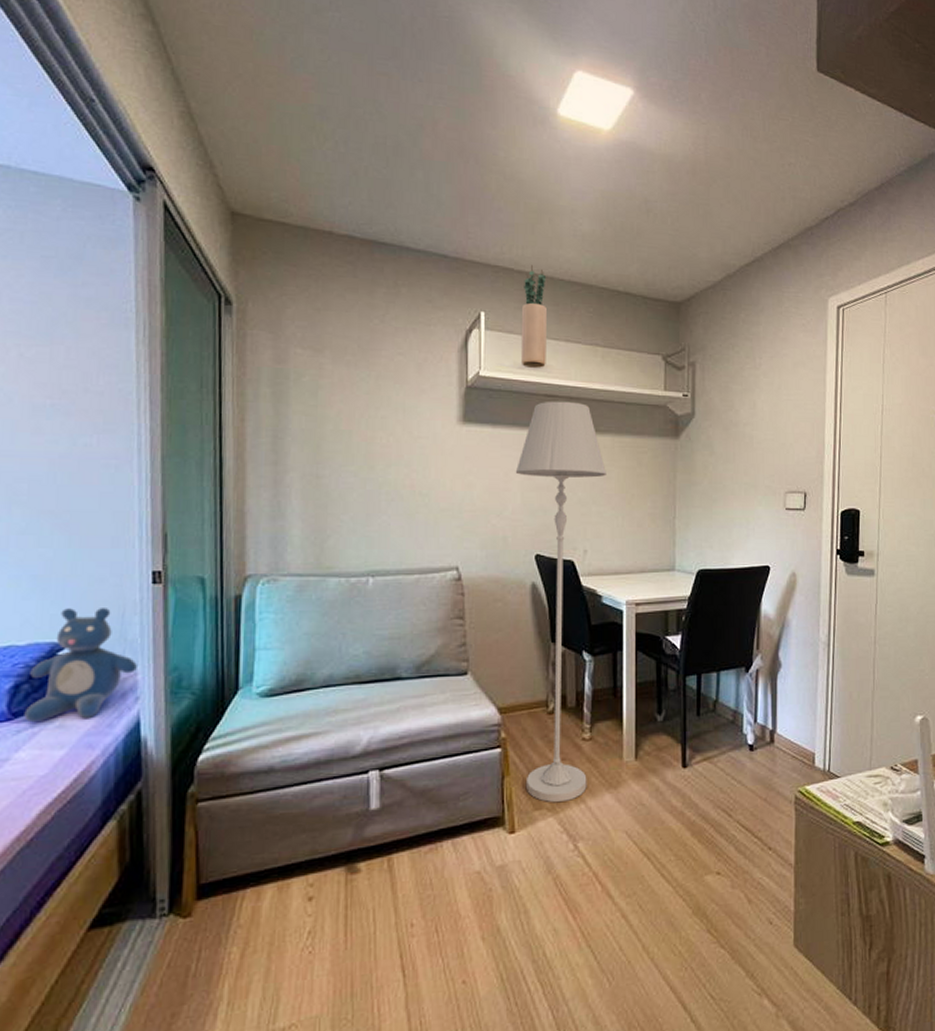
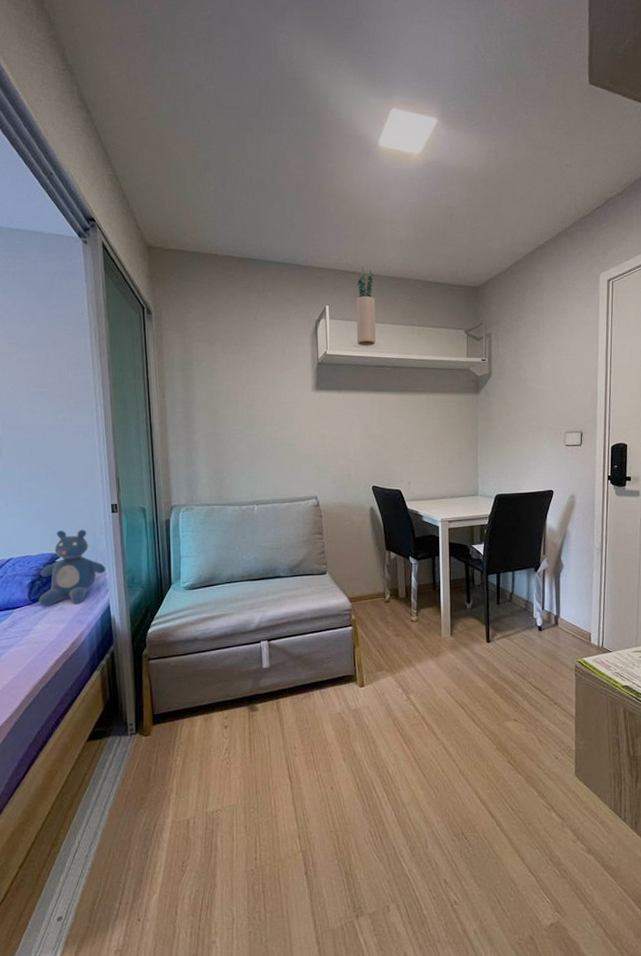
floor lamp: present [515,401,606,803] -> none [355,370,424,666]

